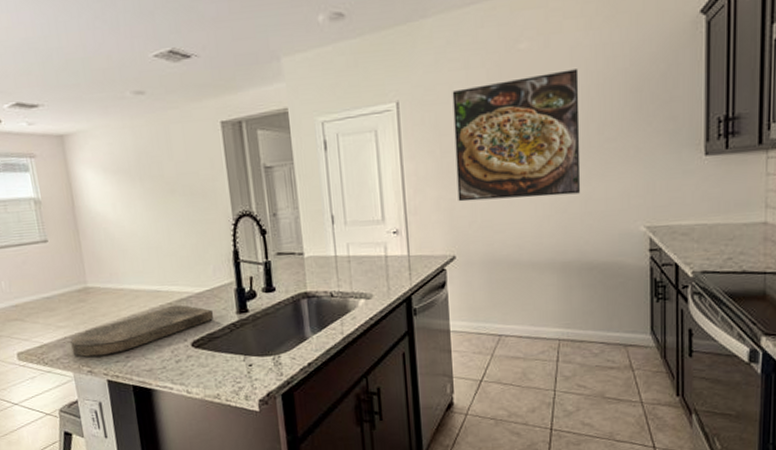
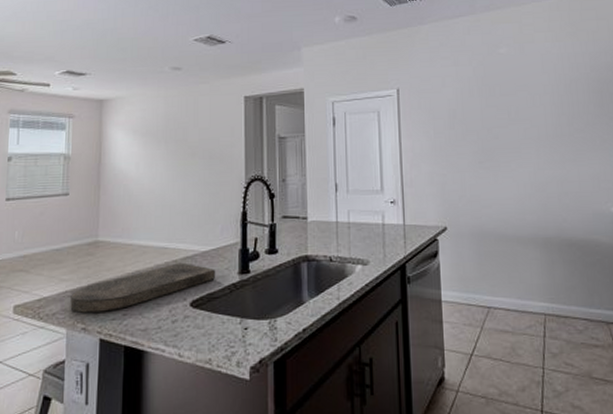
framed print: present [452,69,581,202] -> none [444,71,557,177]

